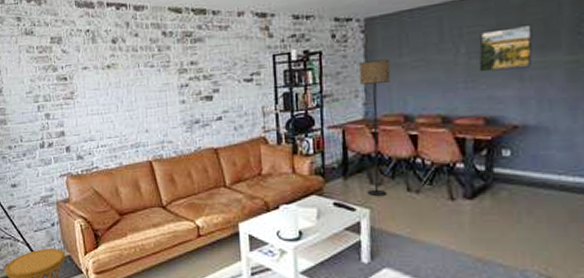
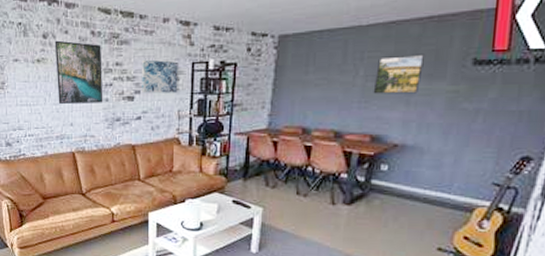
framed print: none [124,44,180,110] -> present [54,40,103,104]
wall art: none [217,55,260,92] -> present [141,59,178,93]
floor lamp: present [359,59,391,197] -> none [262,75,296,198]

